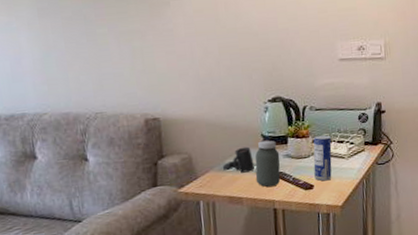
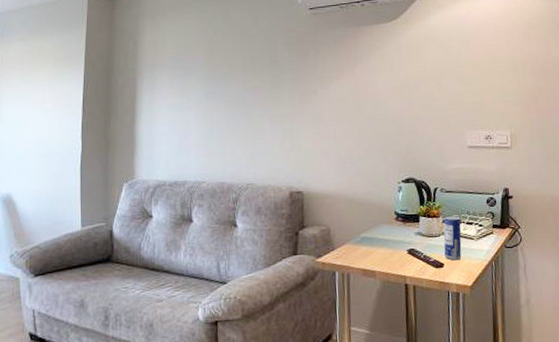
coffee mug: present [222,146,256,173] -> none [357,222,389,247]
jar: present [255,140,281,187] -> none [388,217,412,263]

